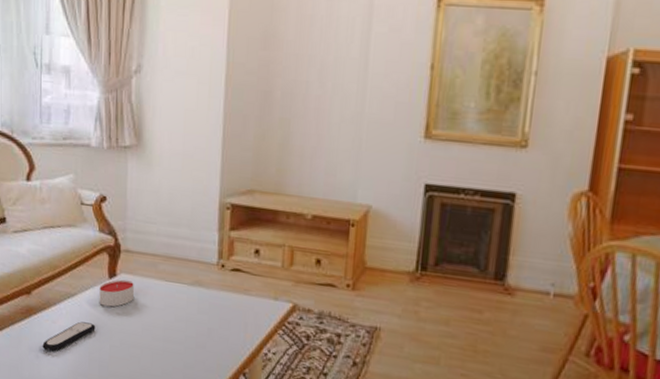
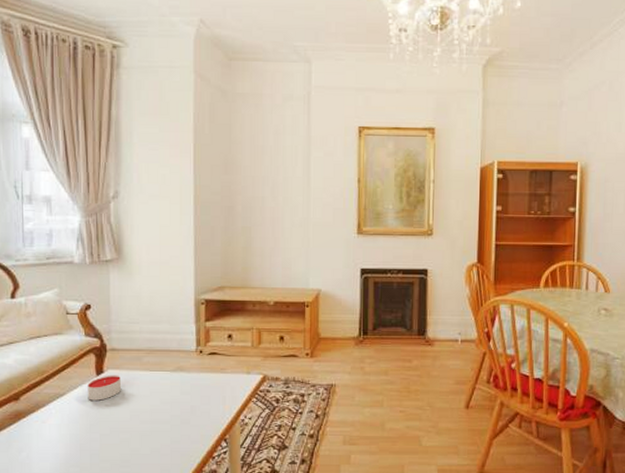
remote control: present [42,321,96,352] -> none [32,418,85,449]

